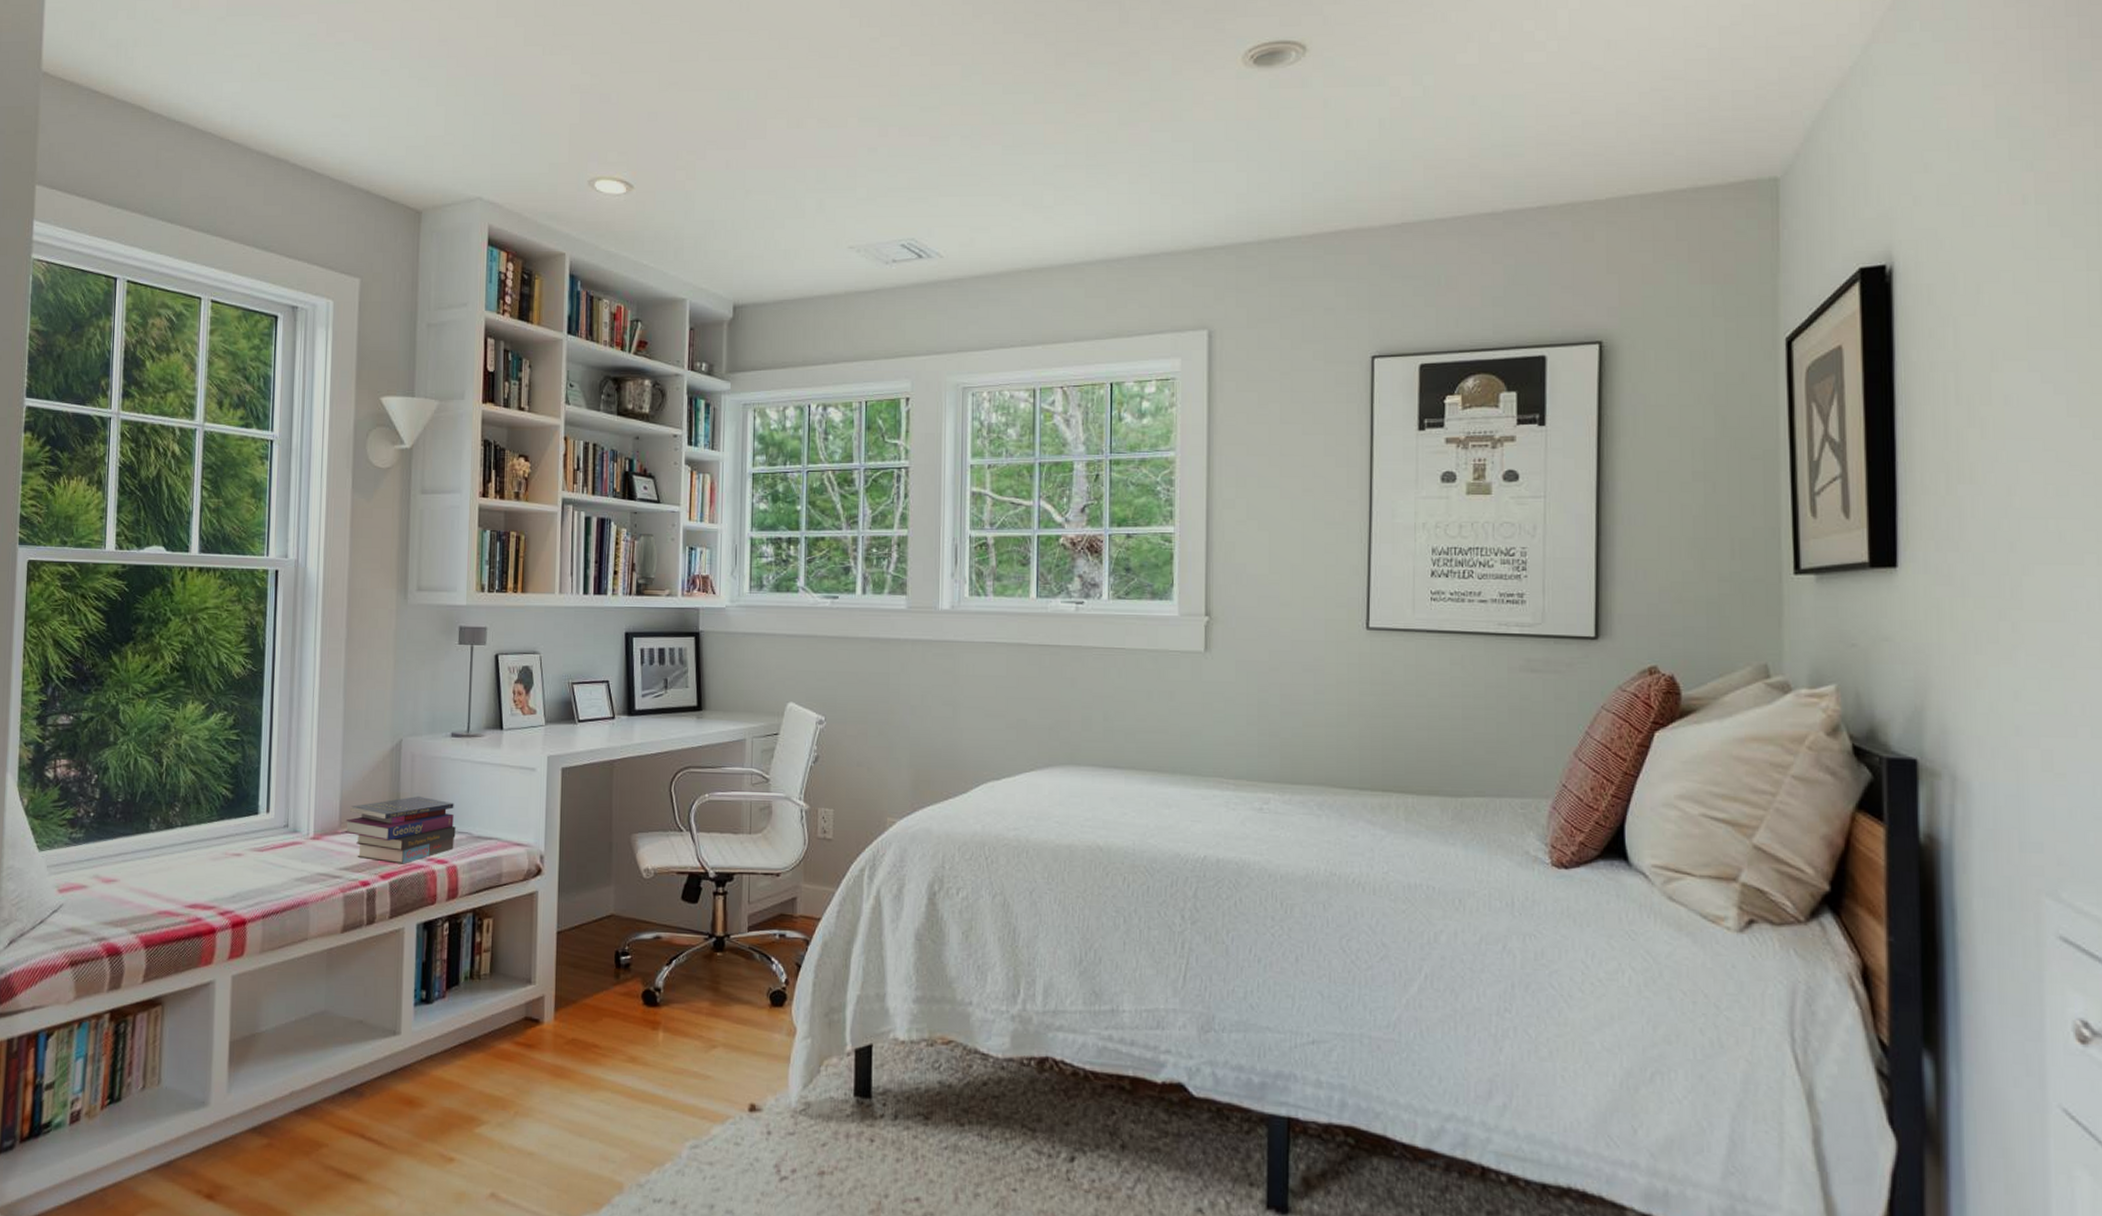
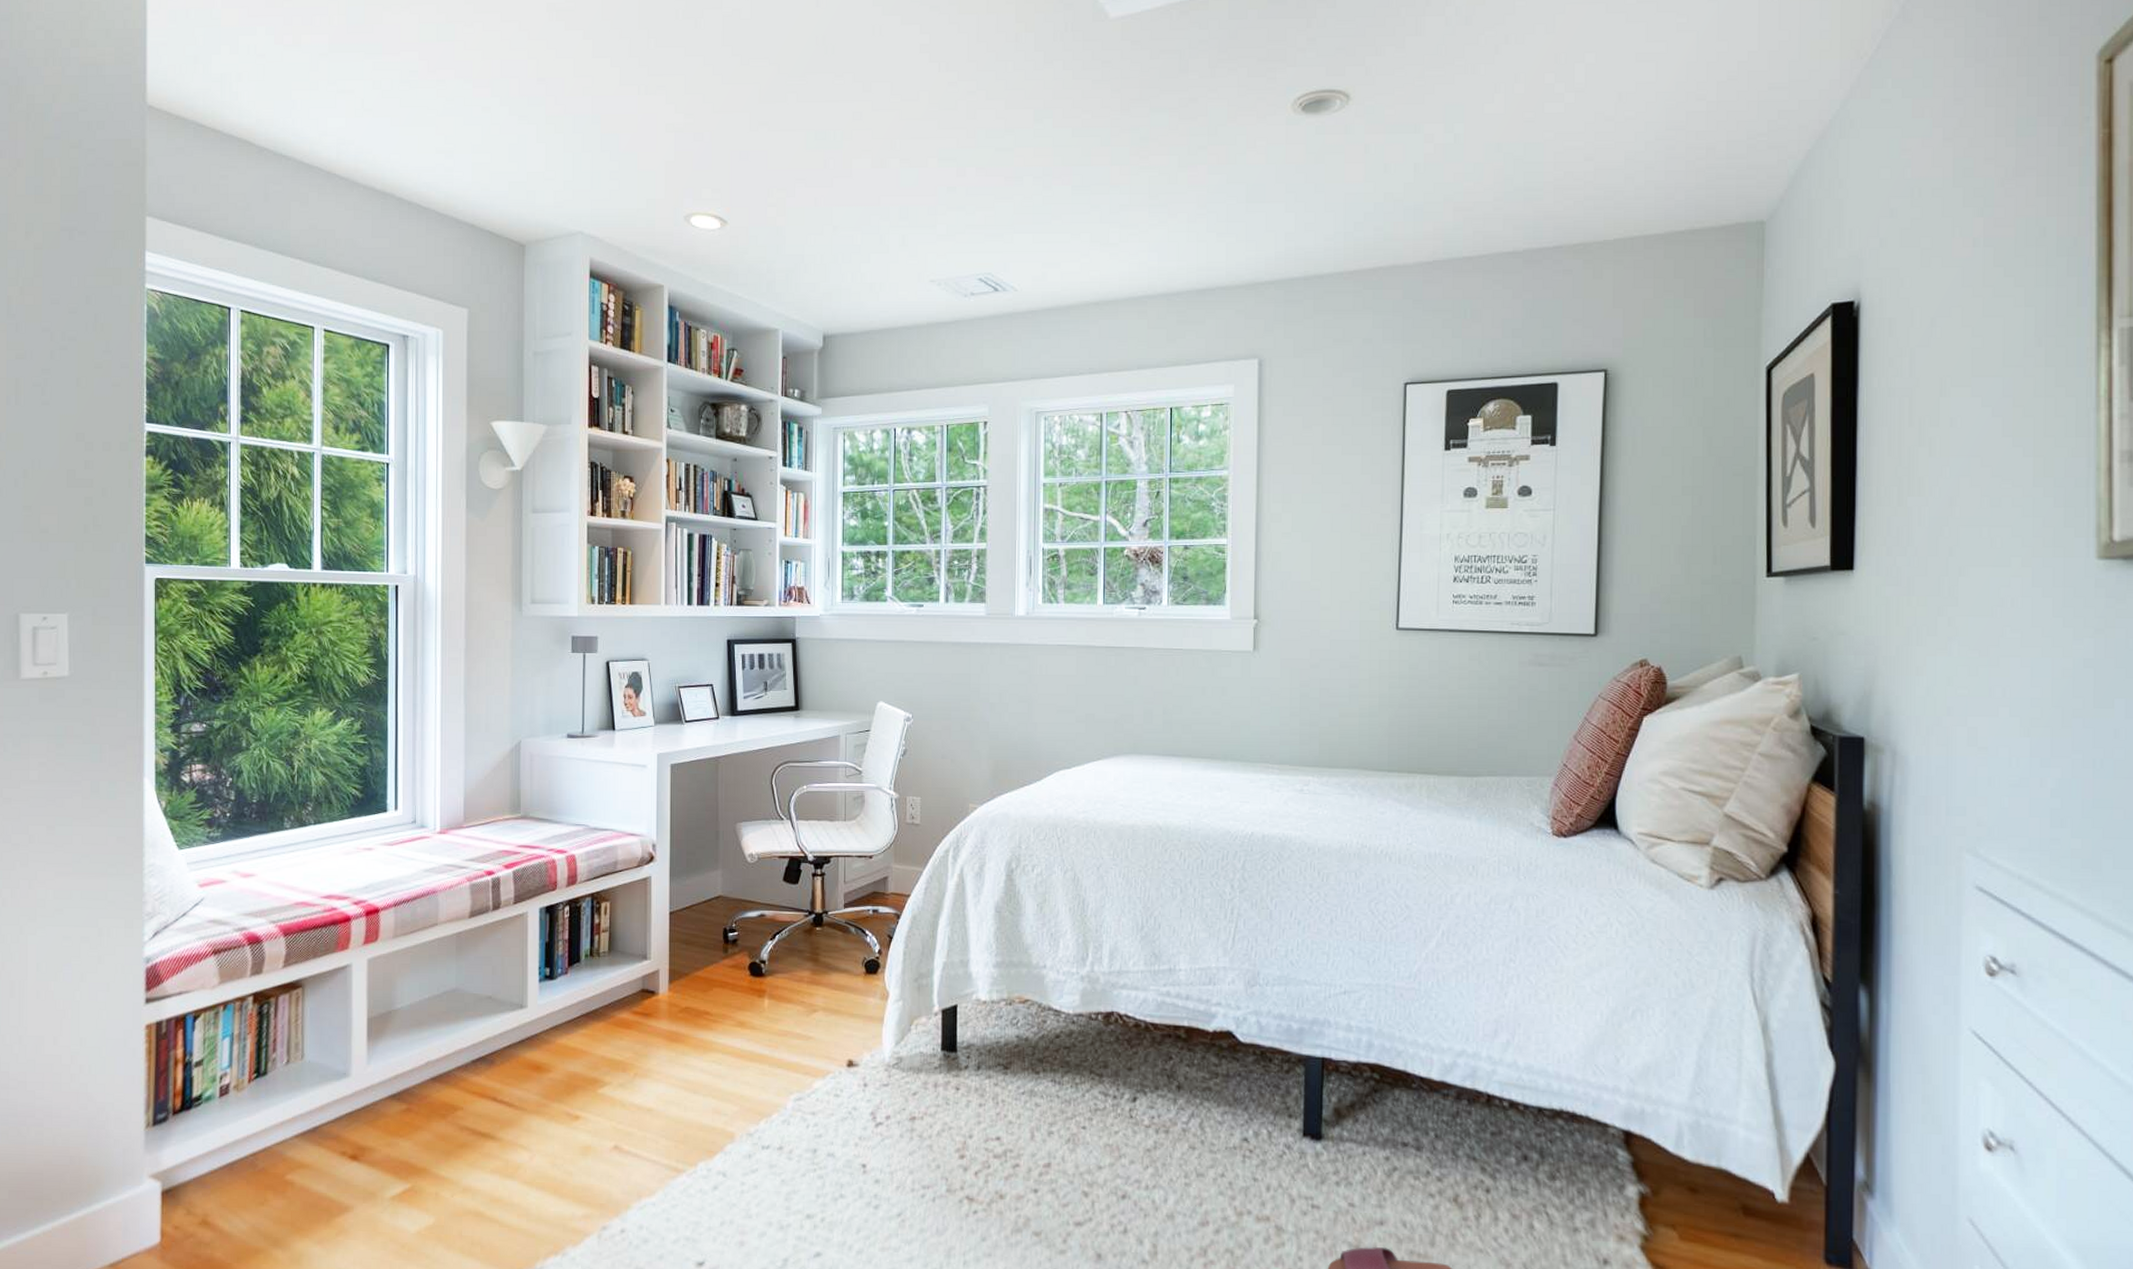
books: present [345,796,456,864] -> none [469,793,573,855]

